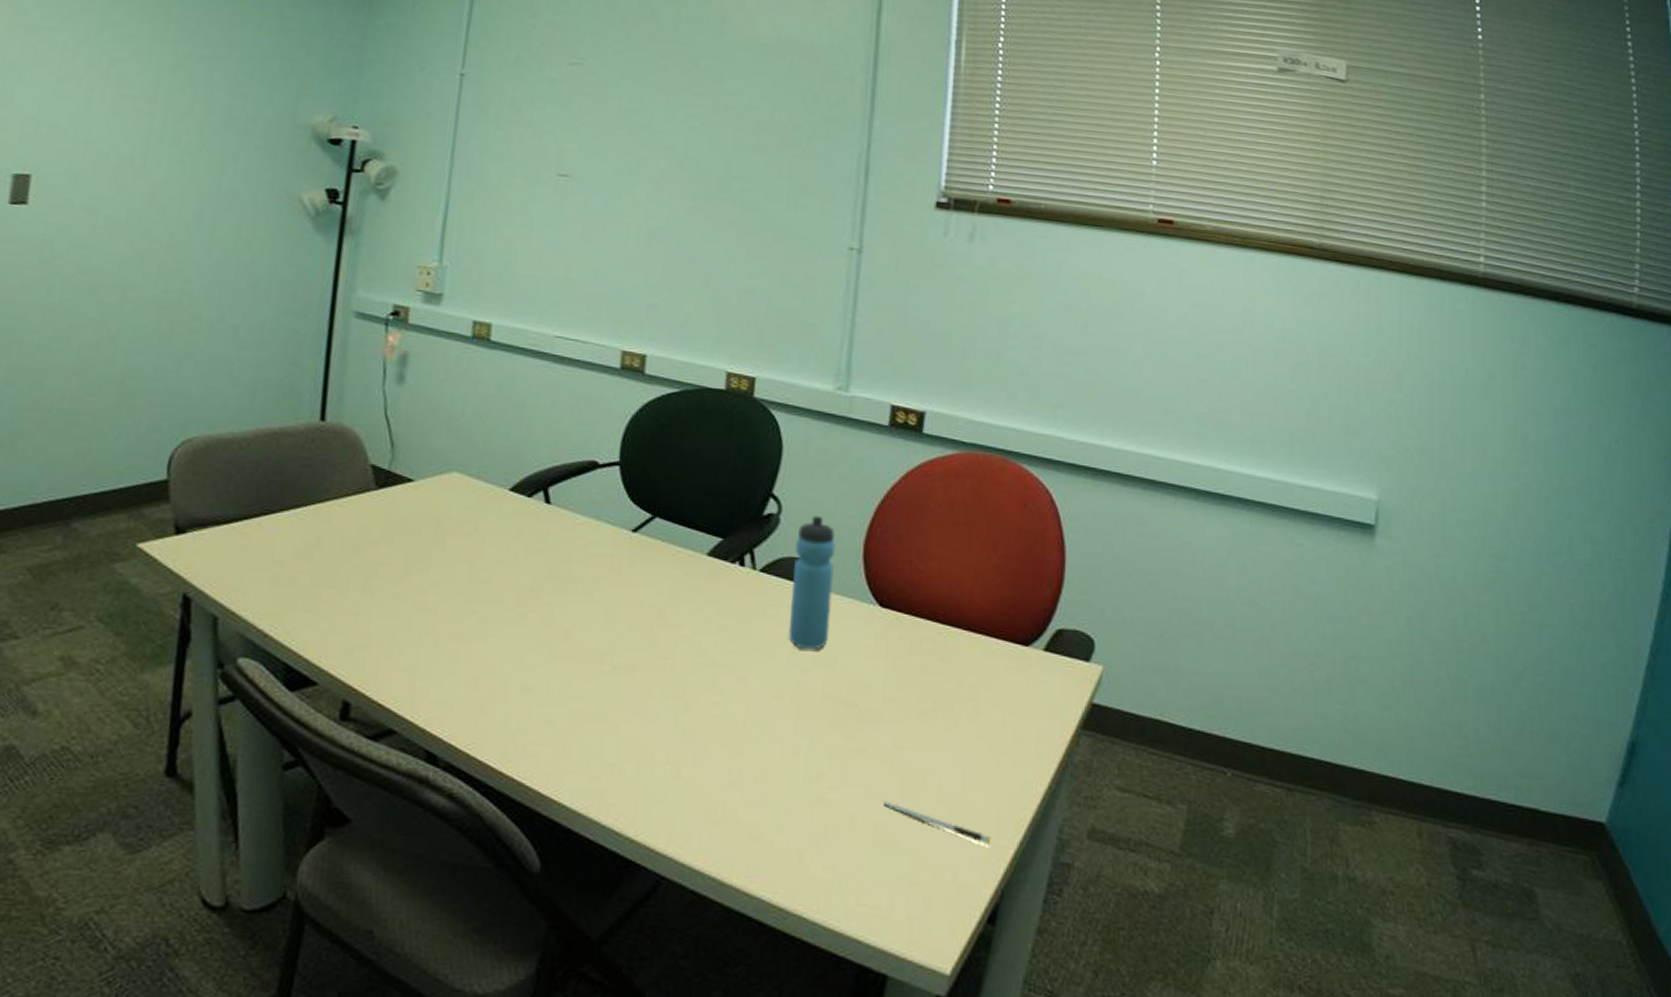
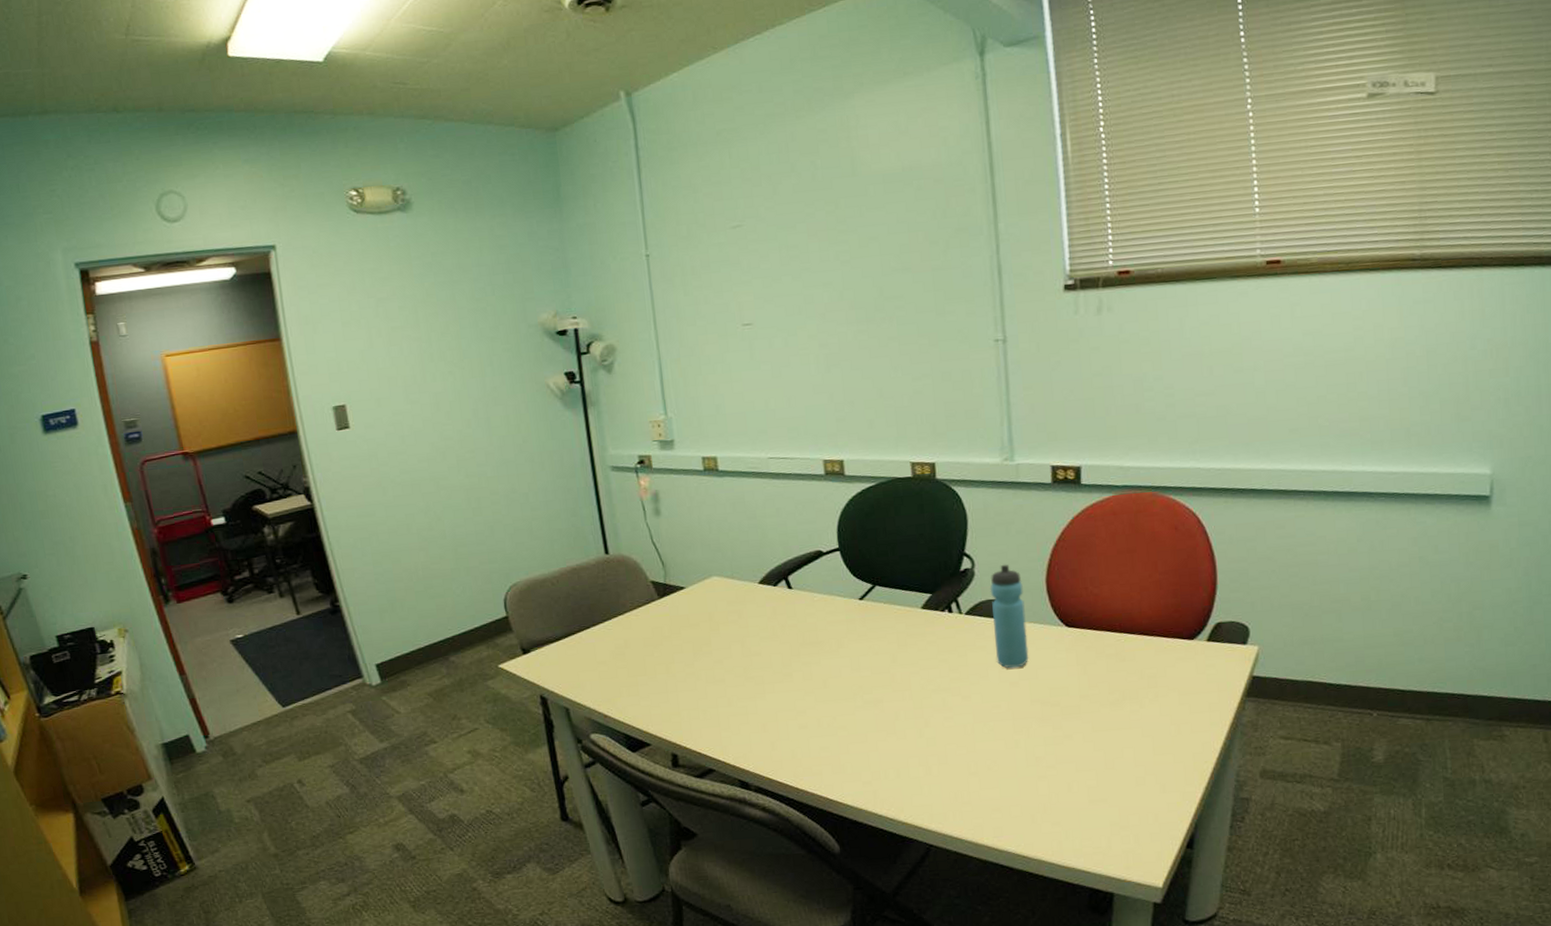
pen: present [883,801,991,845] -> none [1092,771,1182,792]

